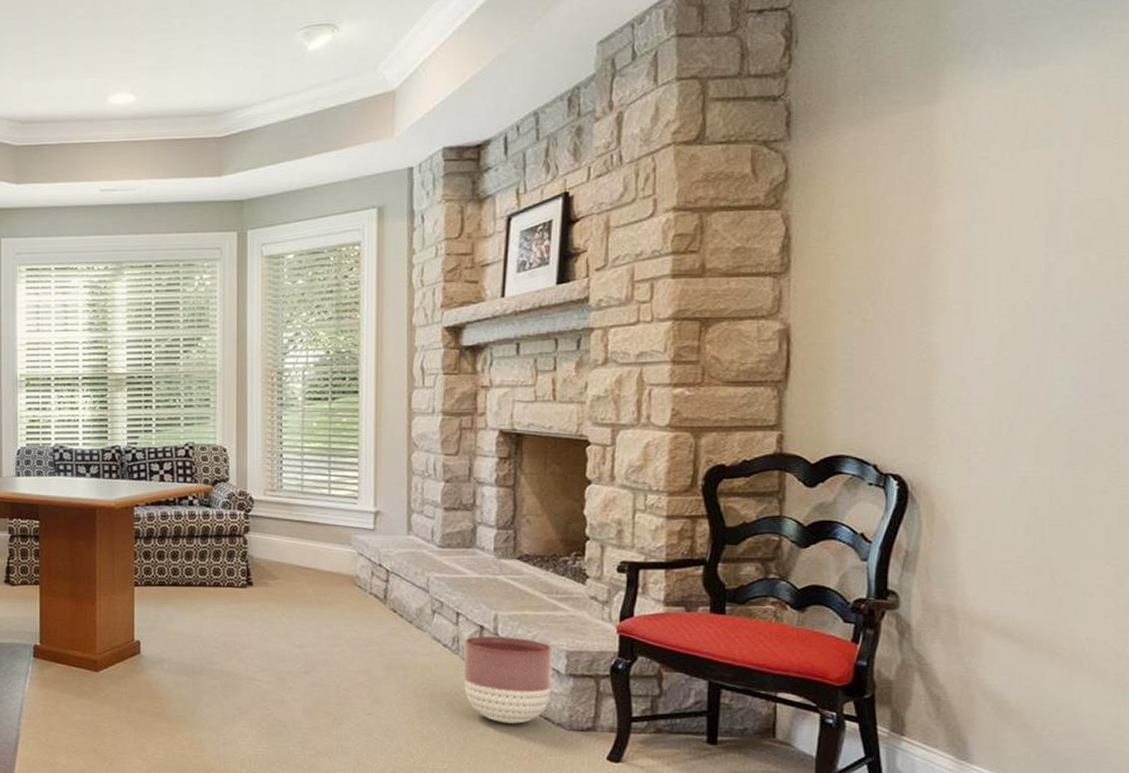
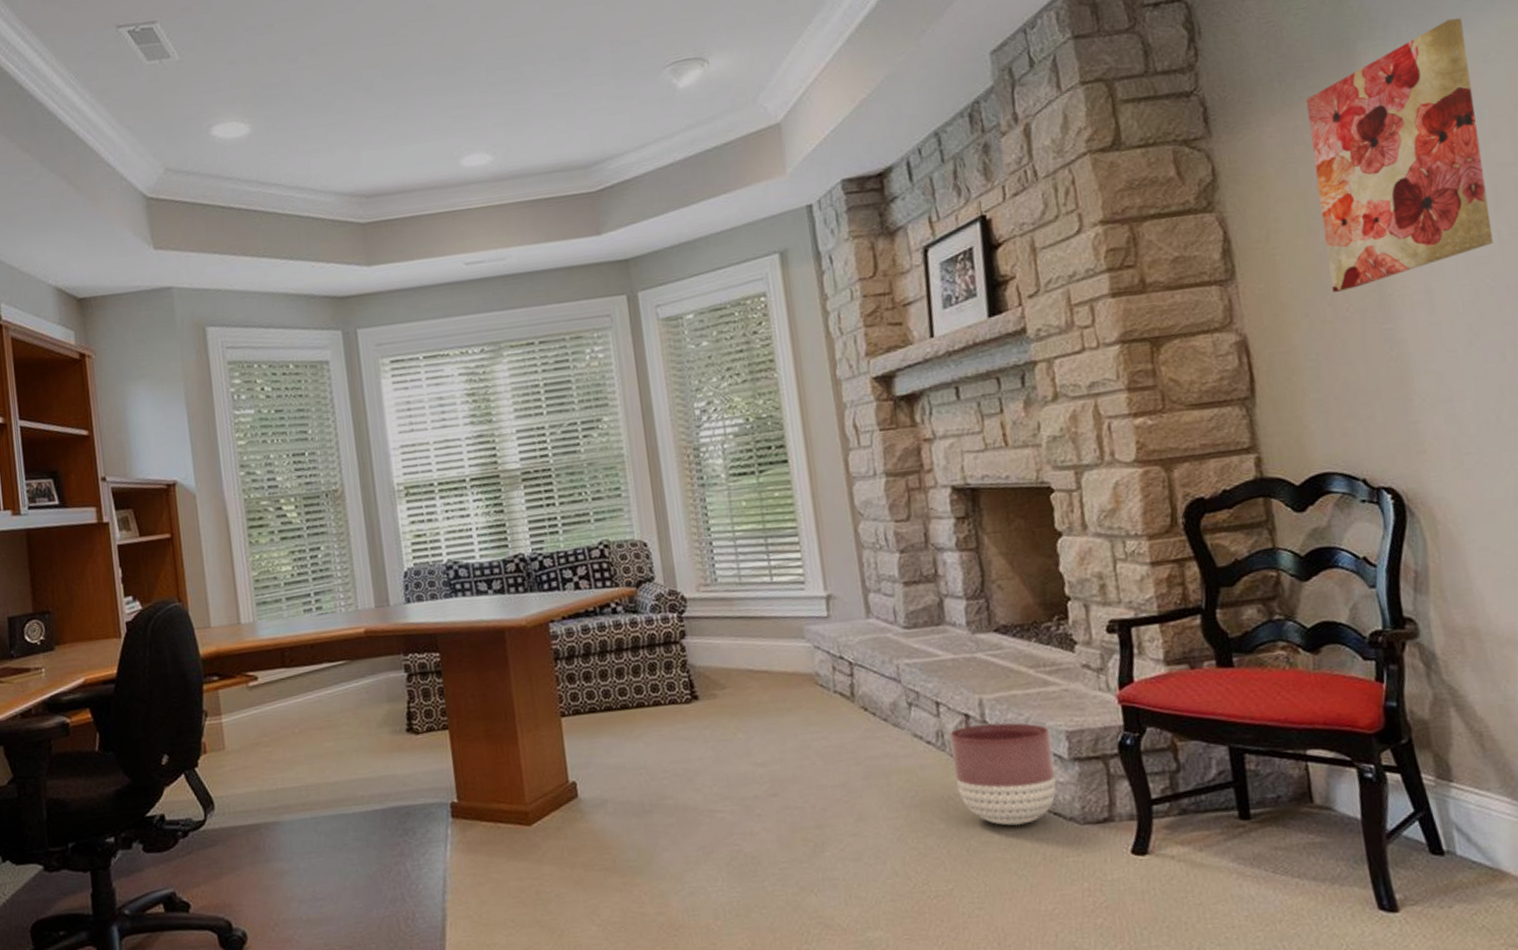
wall art: none [877,49,1051,294] -> present [1305,18,1493,292]

